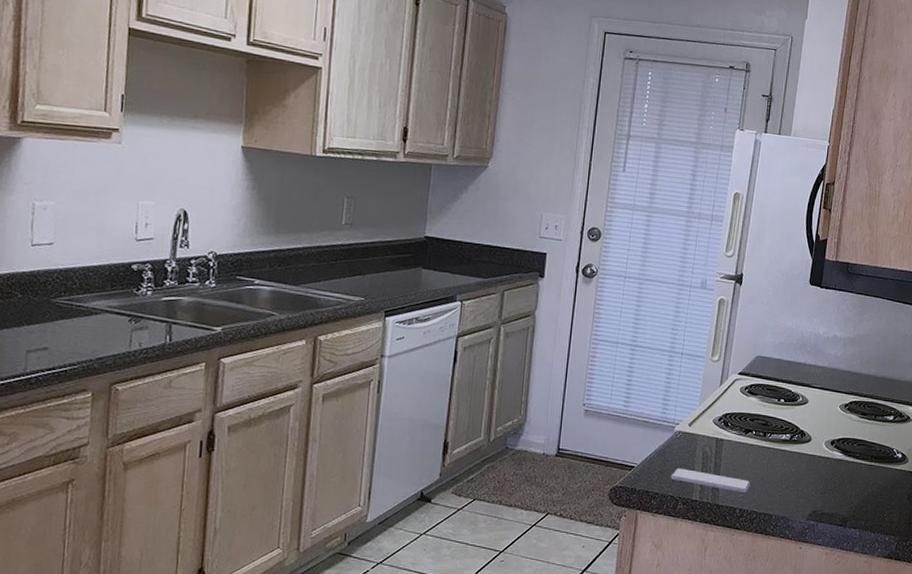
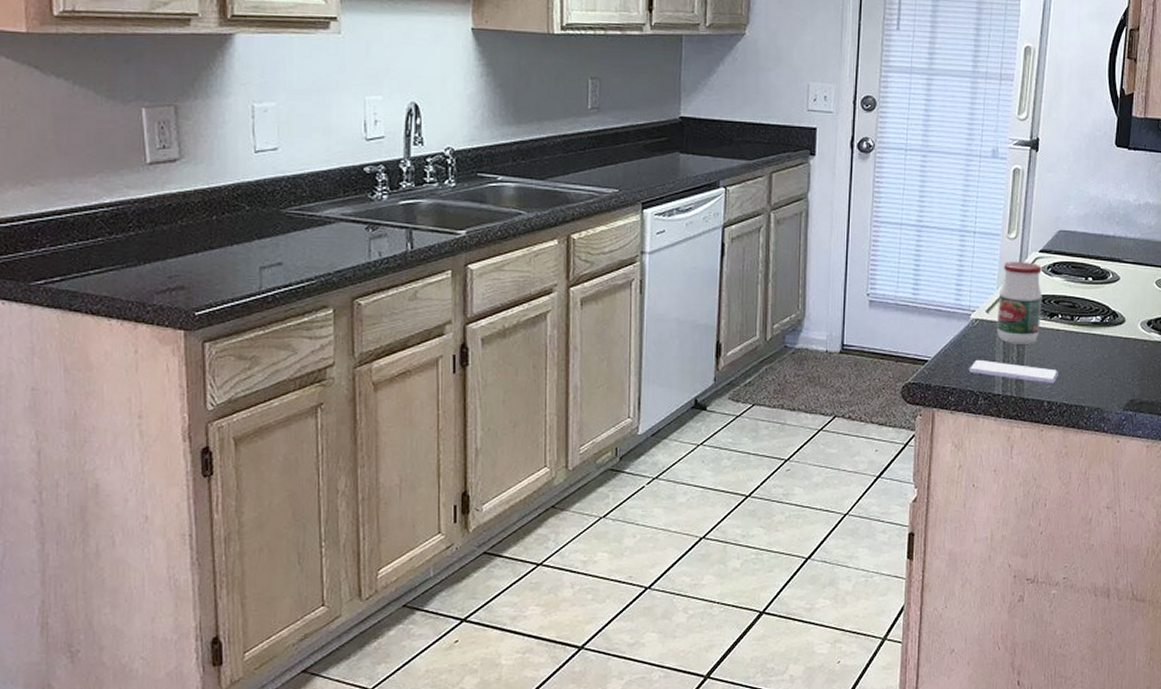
jar: none [697,381,740,456] -> present [997,262,1042,344]

